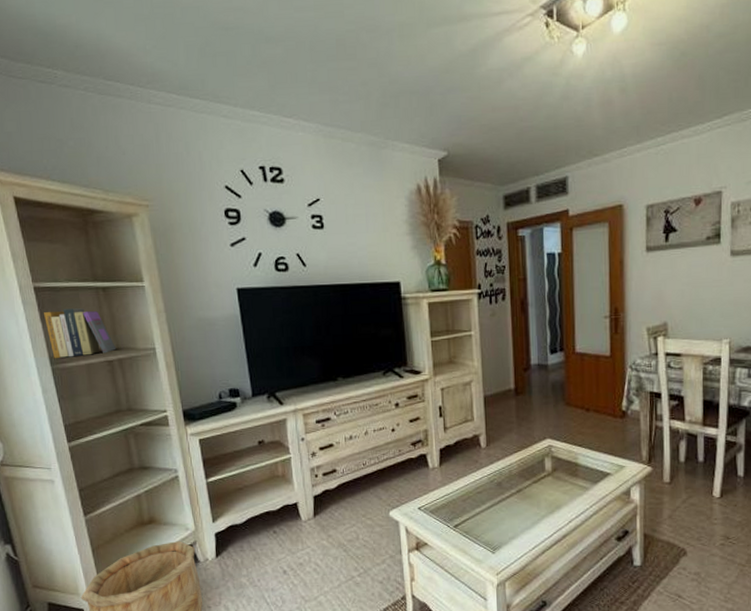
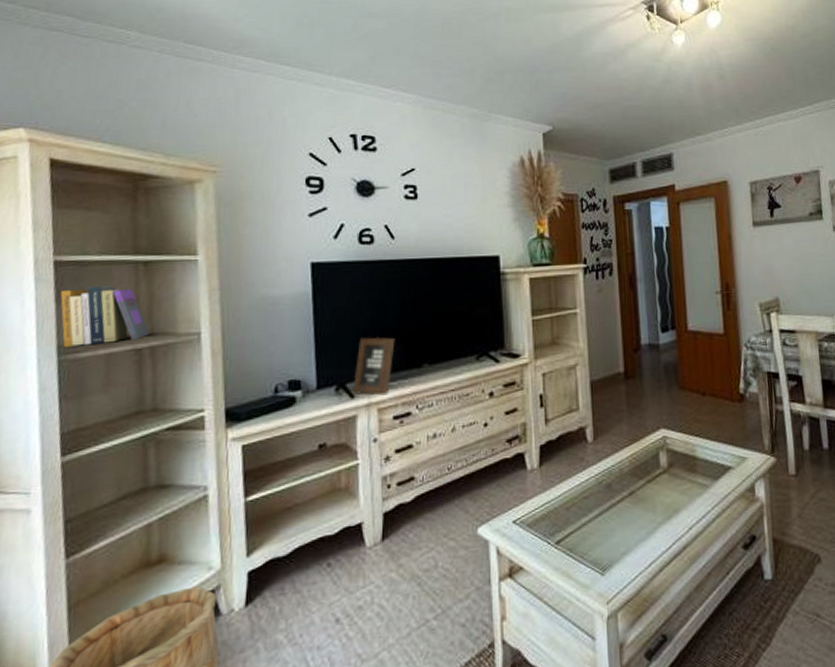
picture frame: none [281,354,313,403] -> present [353,336,395,396]

